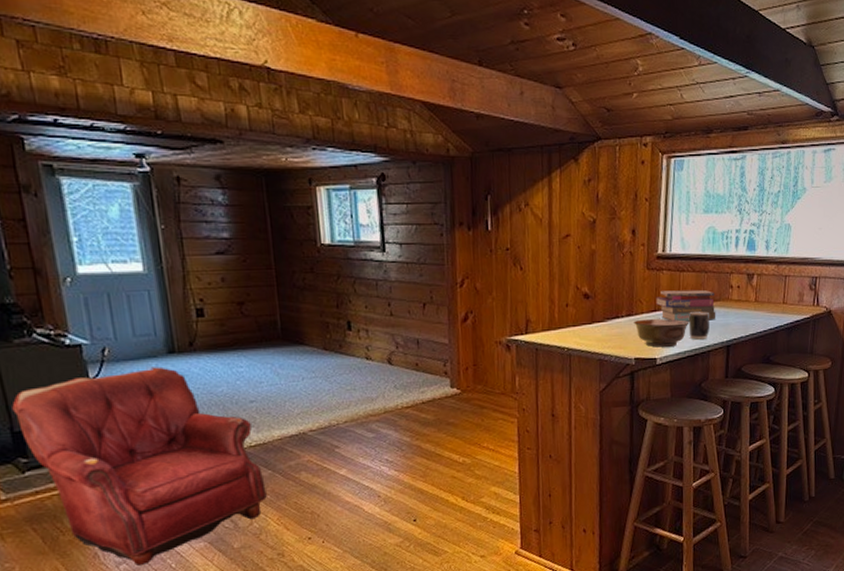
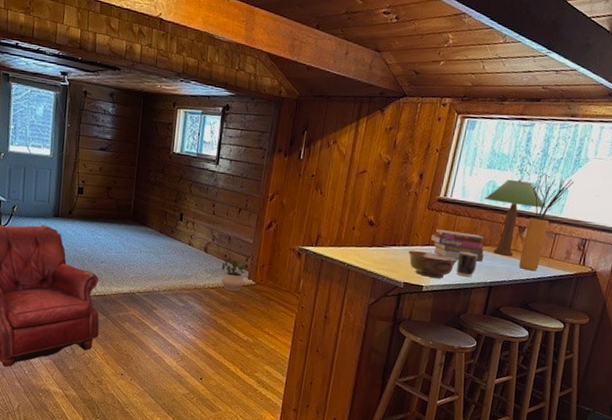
potted plant: none [414,365,448,408] -> present [221,257,247,292]
table lamp: none [706,220,772,310] -> present [484,179,547,257]
vase: none [753,212,796,321] -> present [519,175,574,271]

